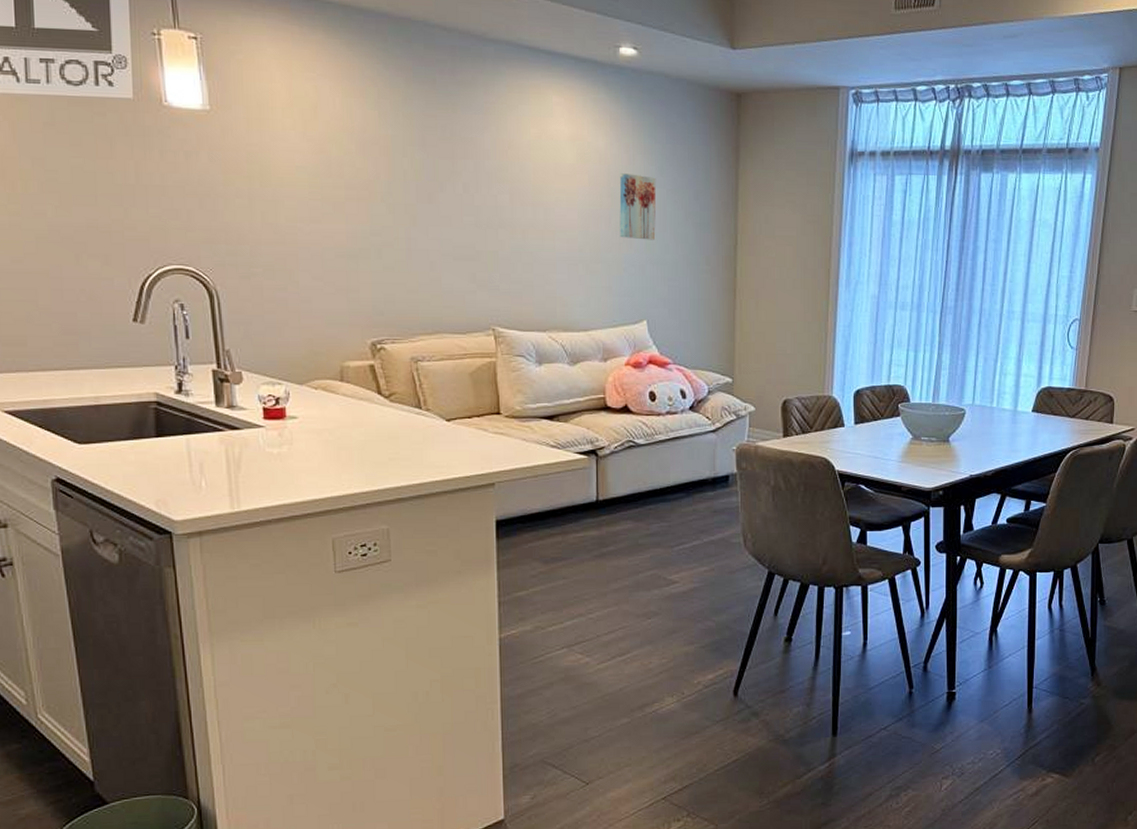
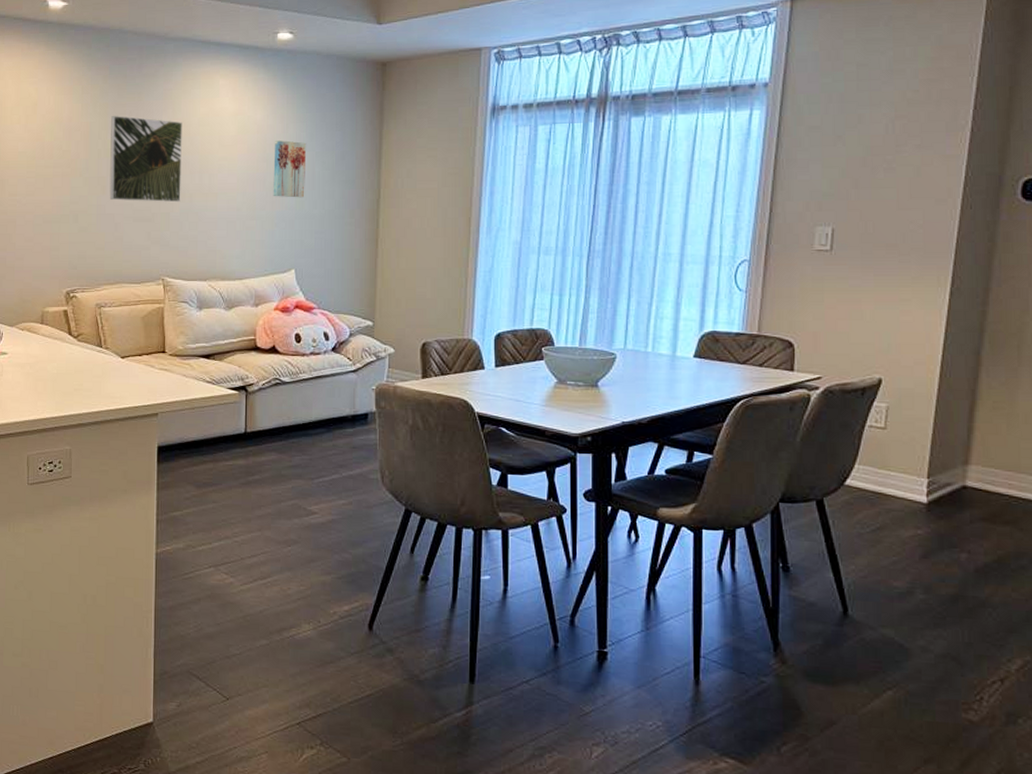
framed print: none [418,130,511,240] -> present [109,116,182,203]

